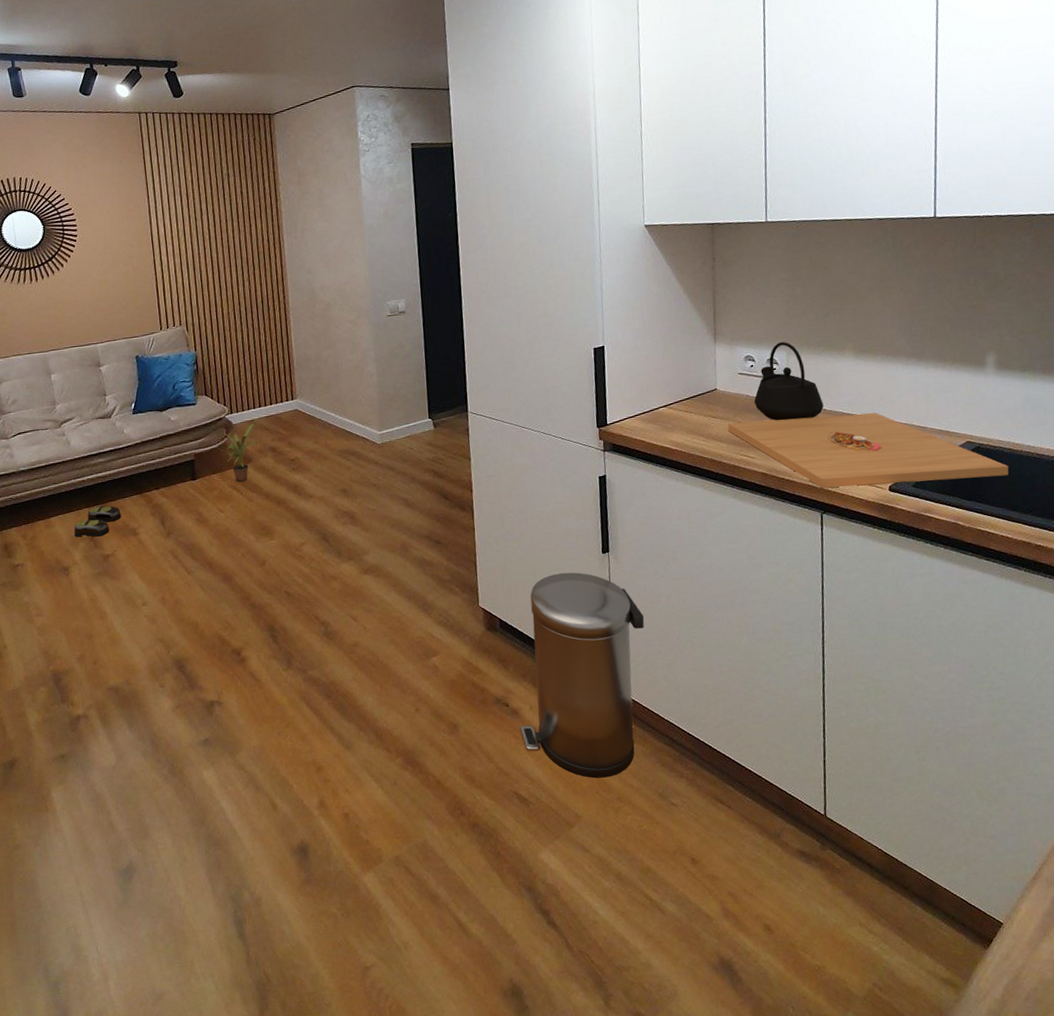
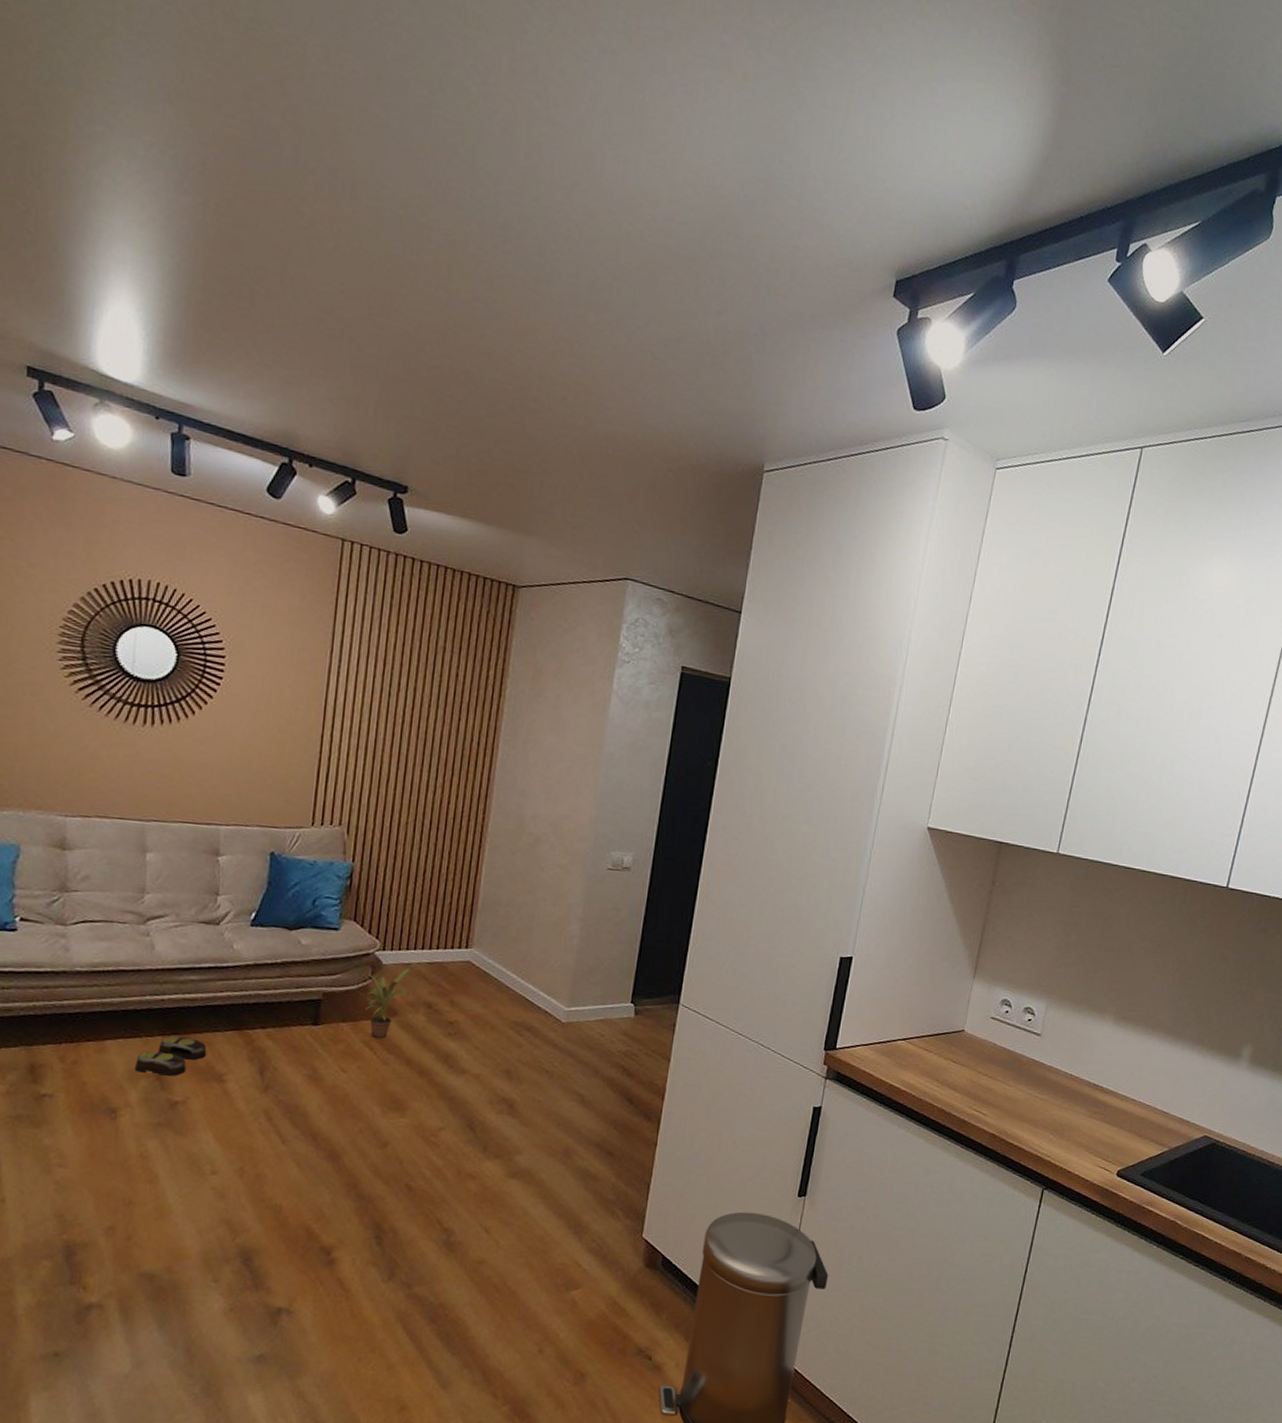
platter: present [727,413,1009,488] -> none [965,1072,1239,1179]
kettle: present [754,342,824,421] -> none [1000,991,1072,1082]

